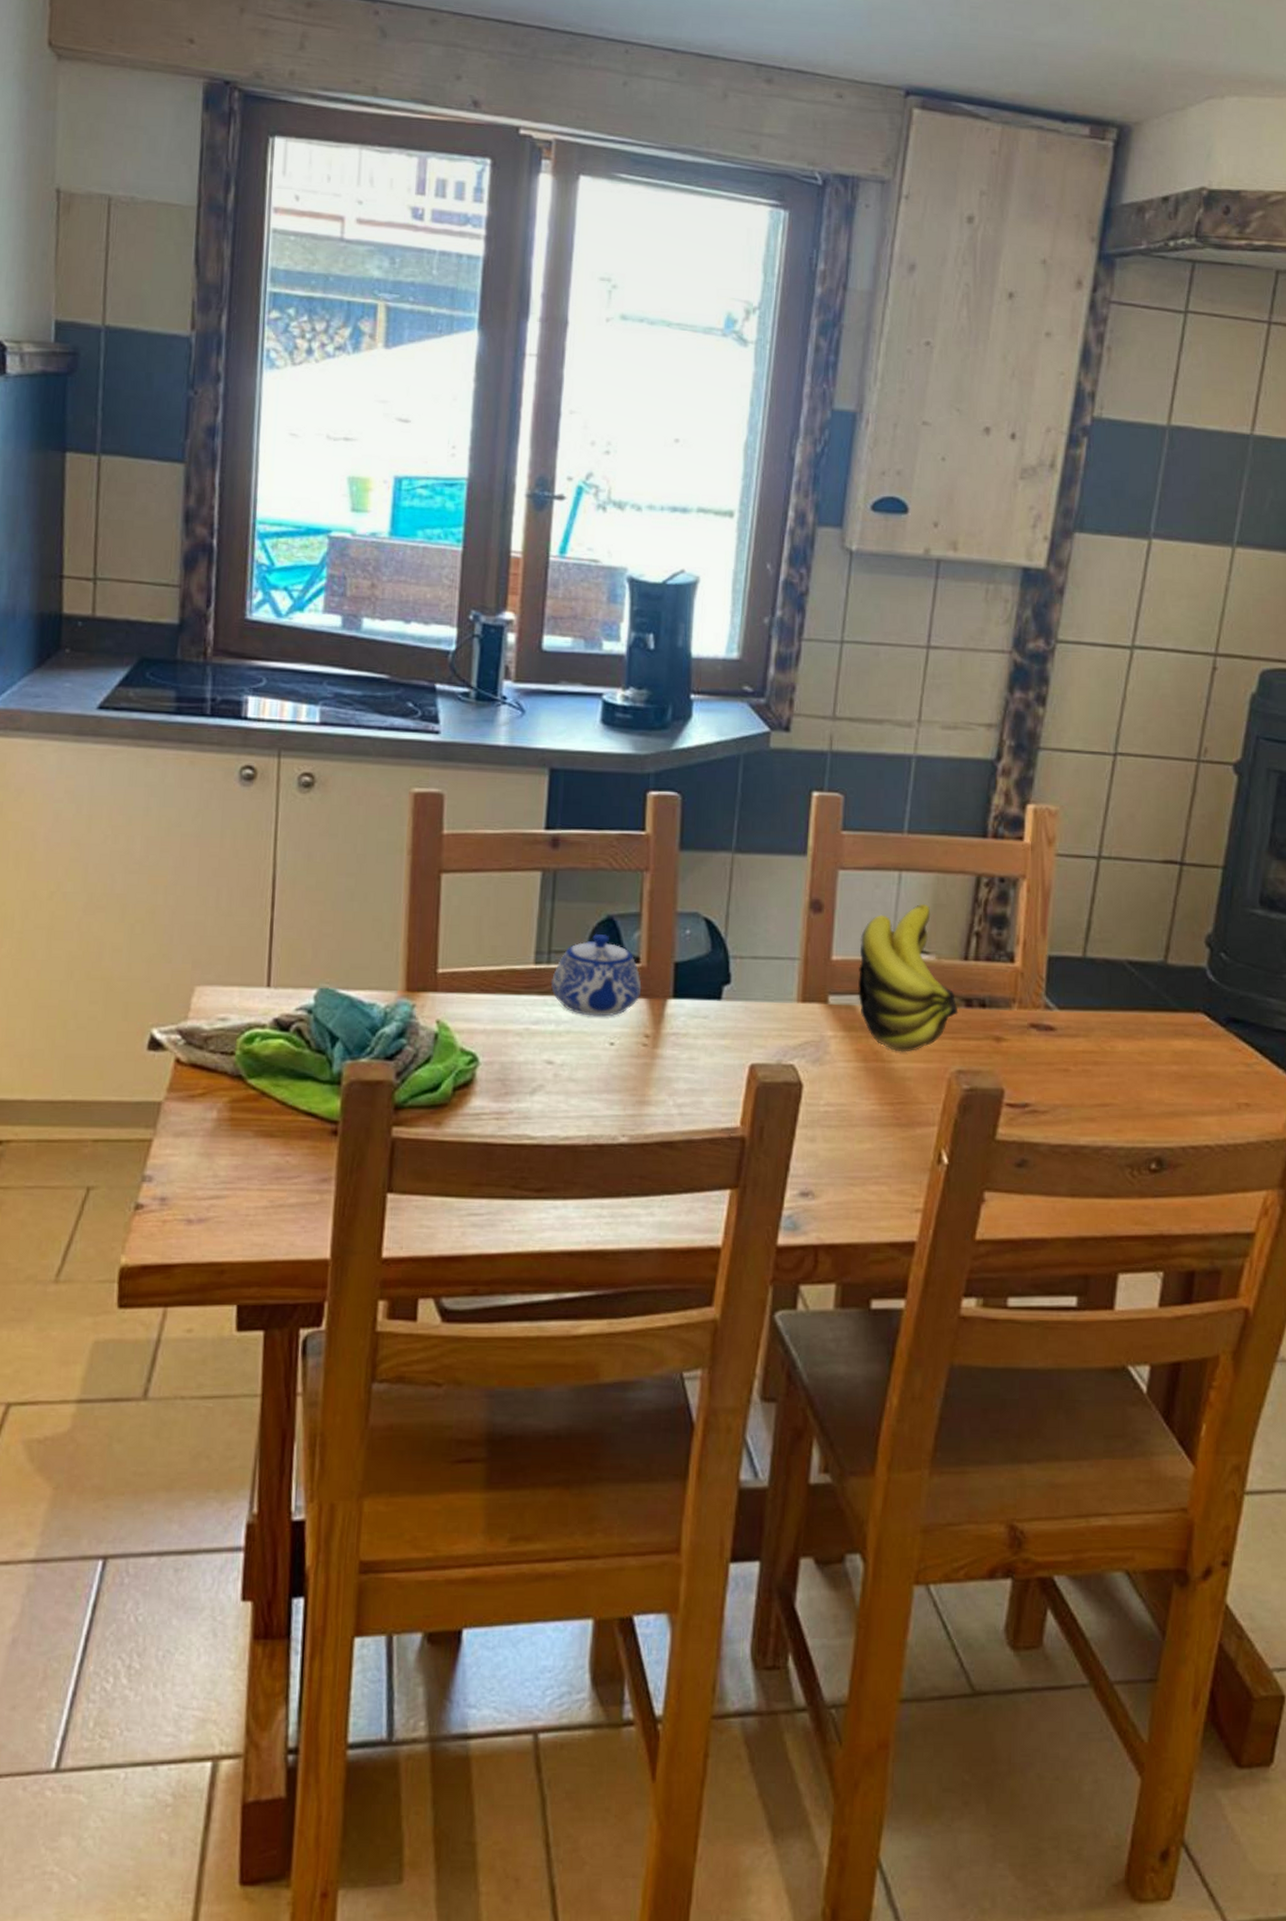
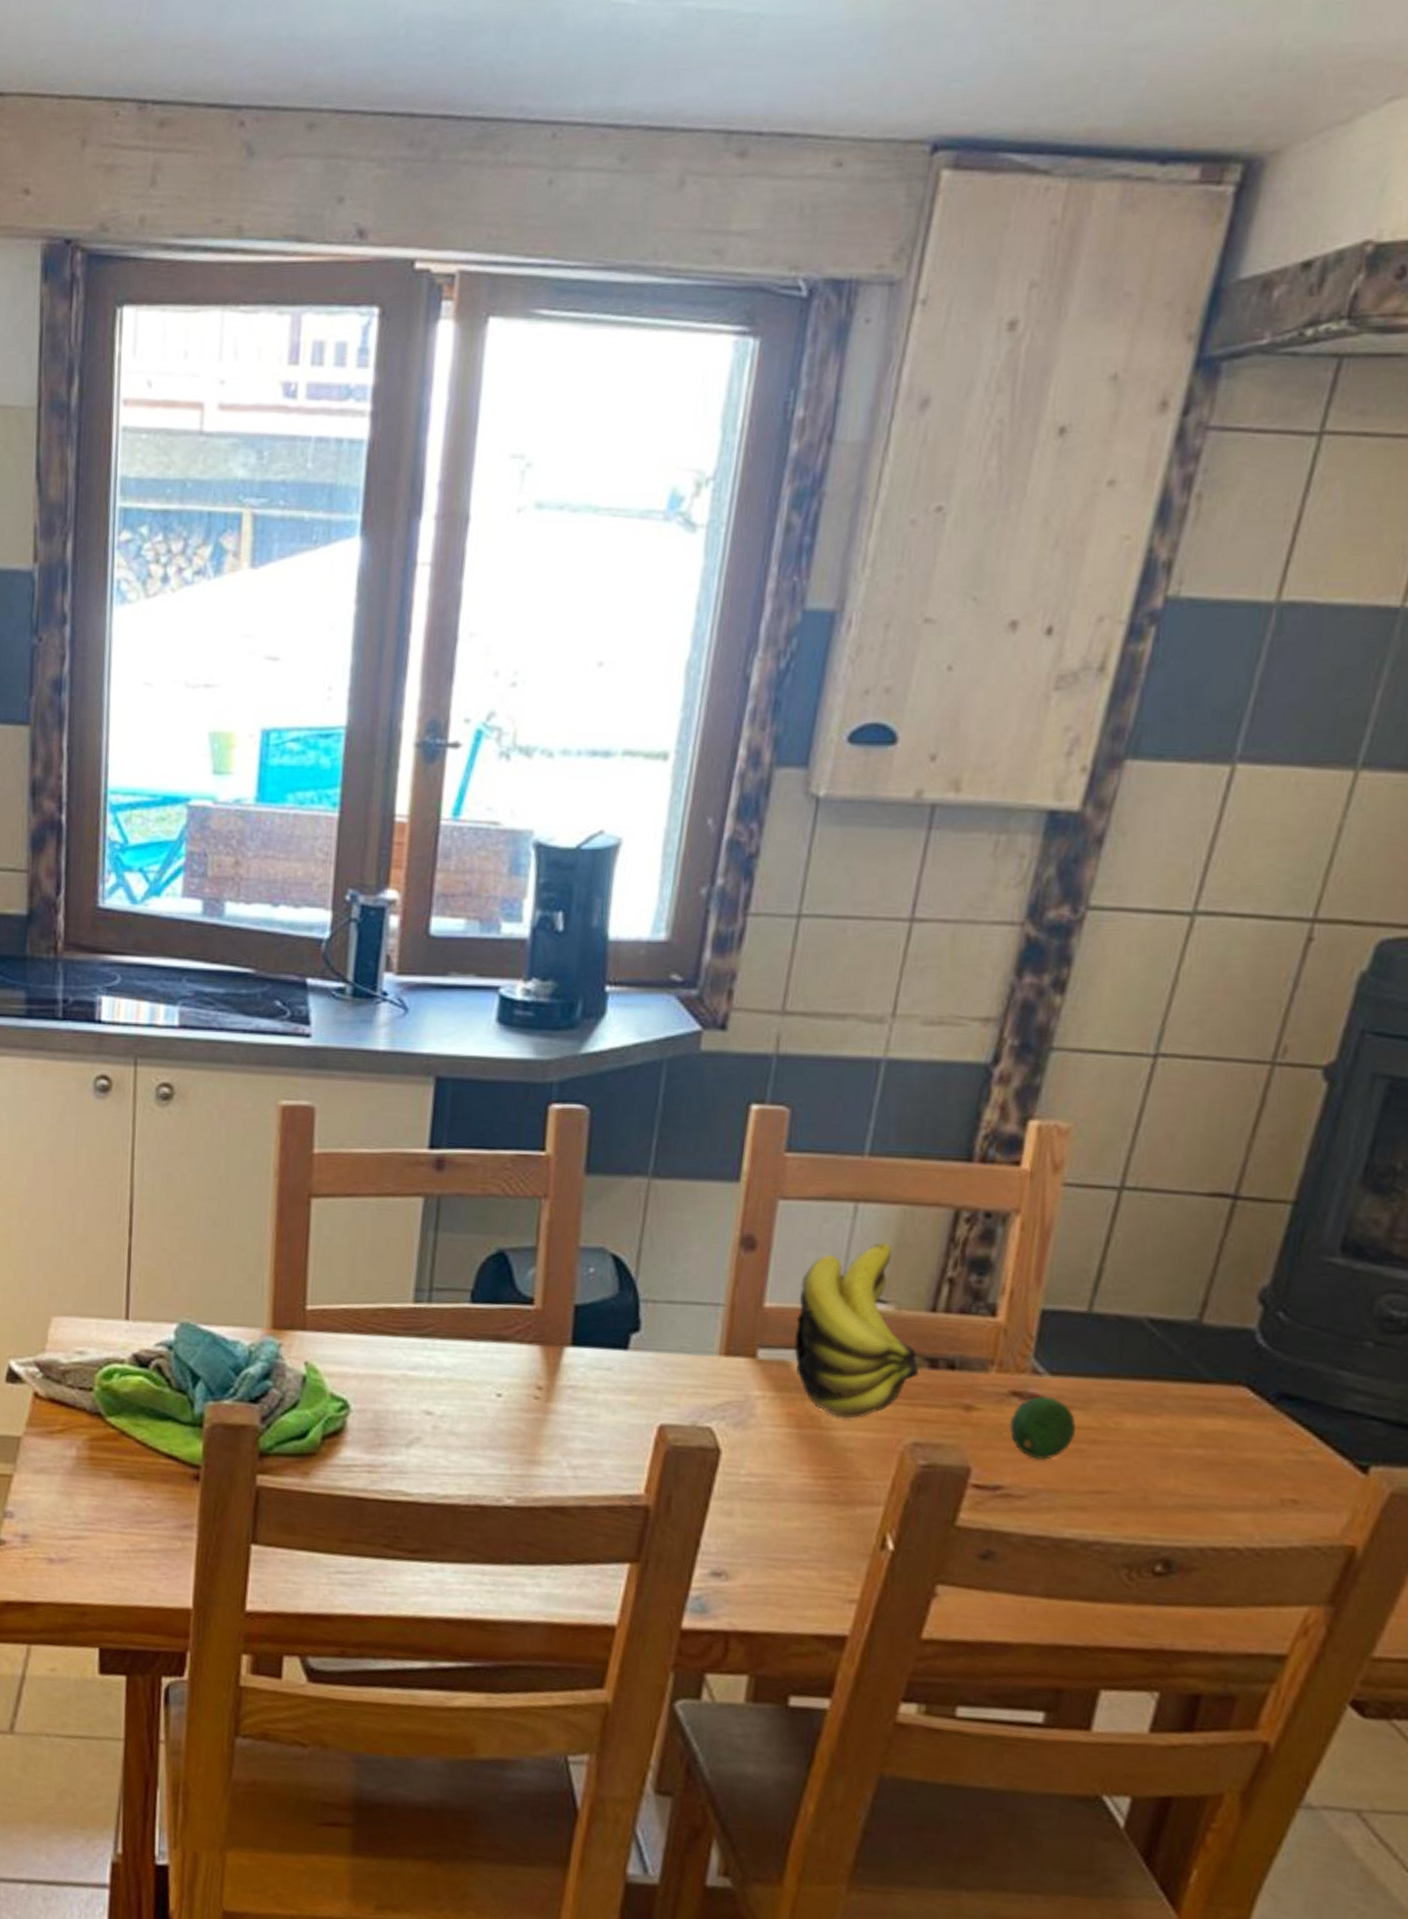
teapot: present [550,933,642,1017] -> none [431,1269,536,1365]
fruit: none [1031,1027,1082,1081] -> present [1009,1396,1076,1460]

